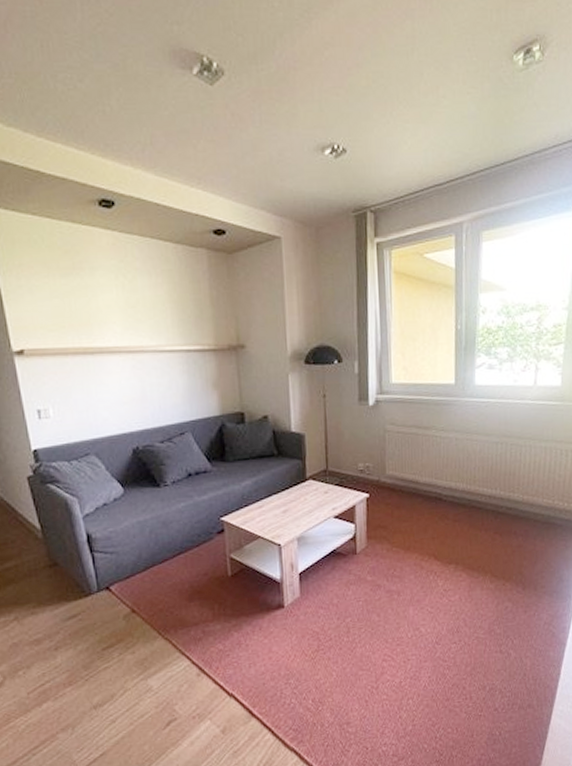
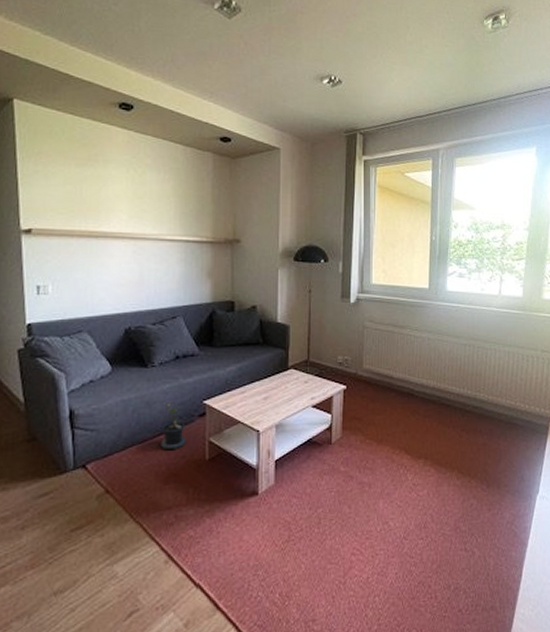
potted plant: none [175,523,206,569] -> present [154,404,186,451]

